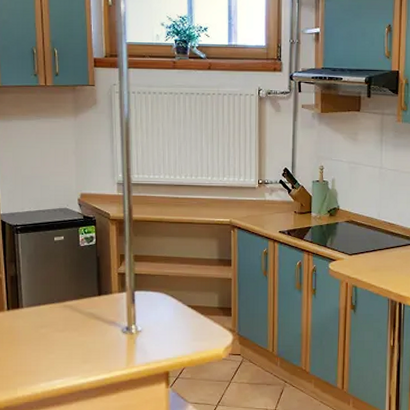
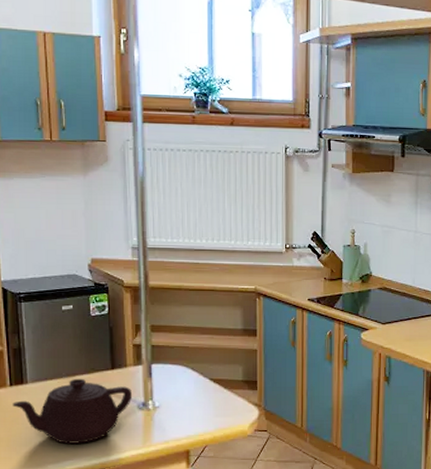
teapot: none [9,303,117,364] -> present [12,378,133,444]

